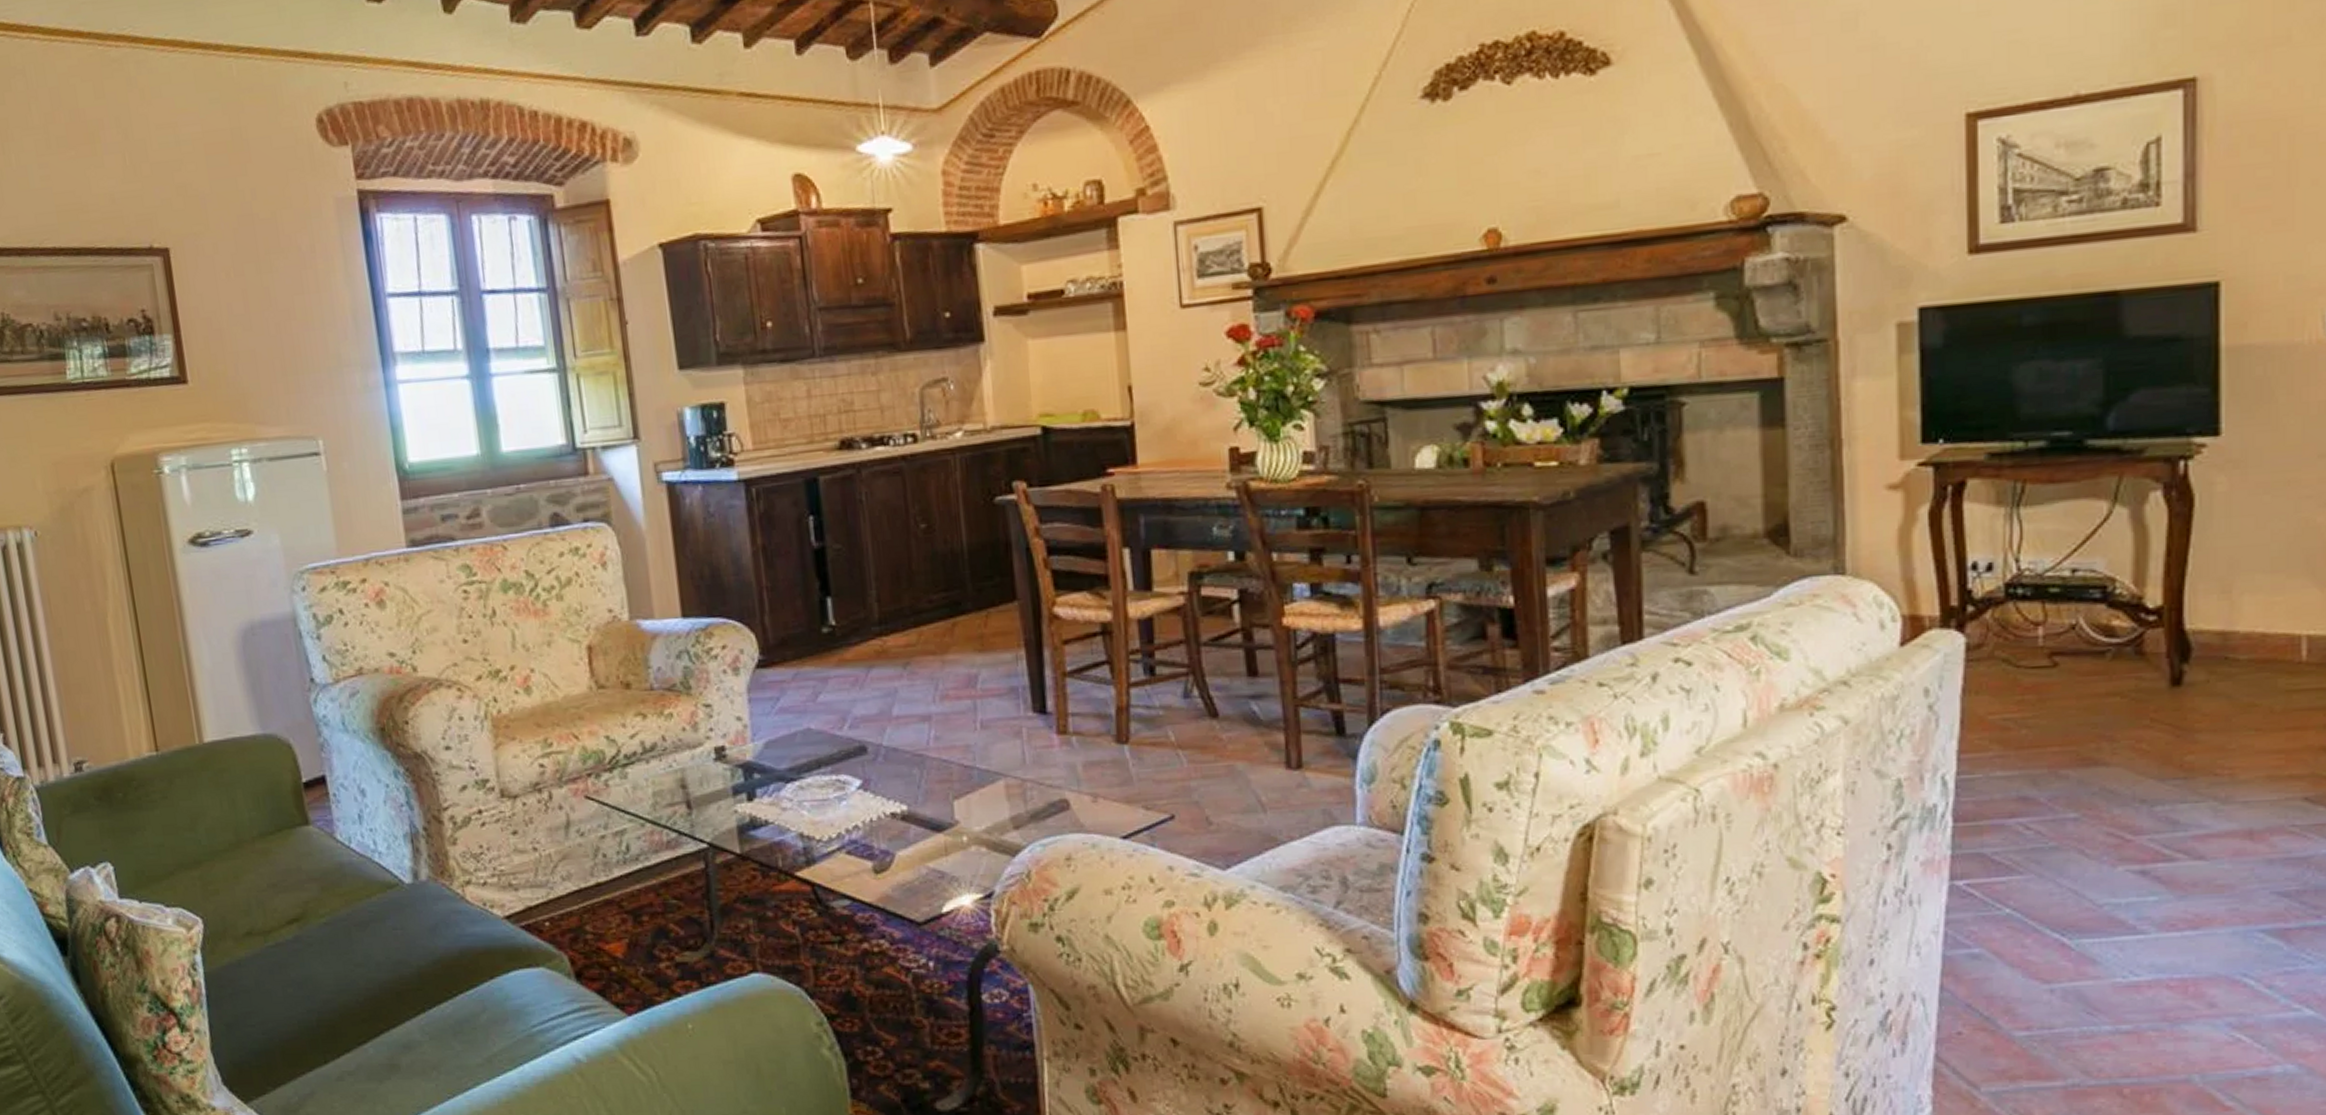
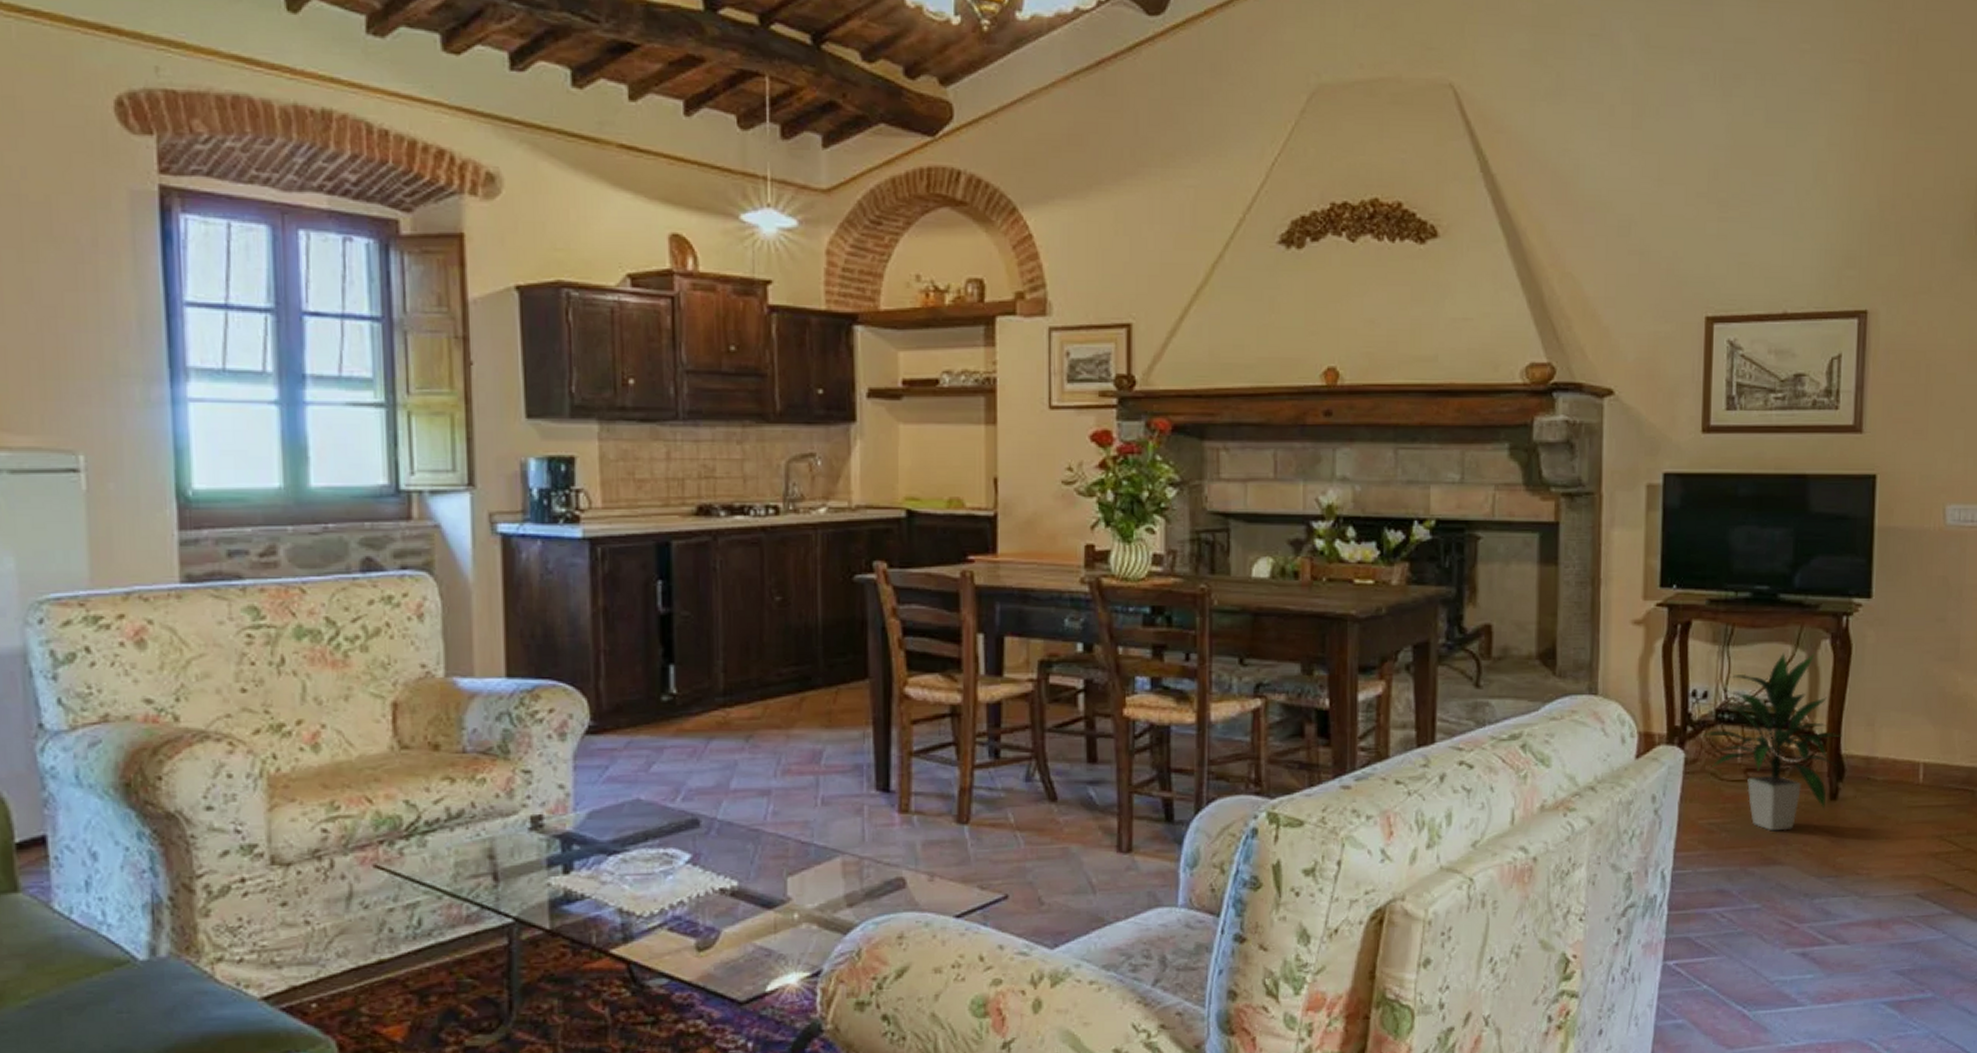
indoor plant: none [1983,508,2185,726] -> present [1698,652,1842,831]

